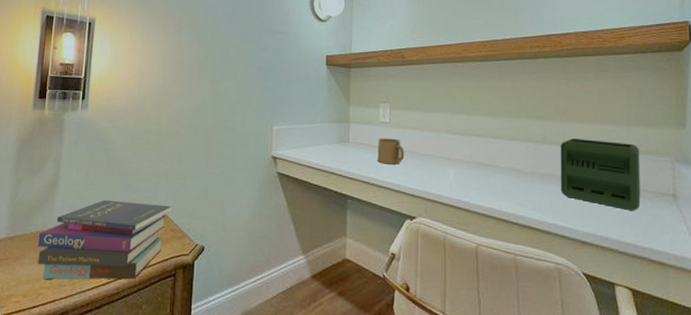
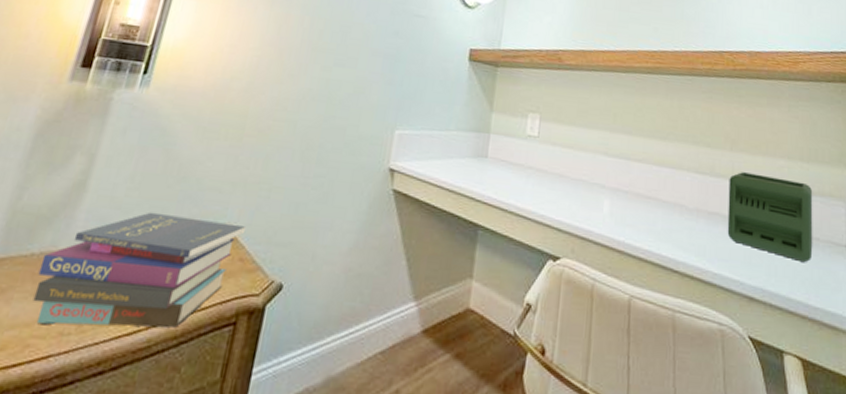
mug: present [377,138,405,165] -> none [520,155,553,190]

